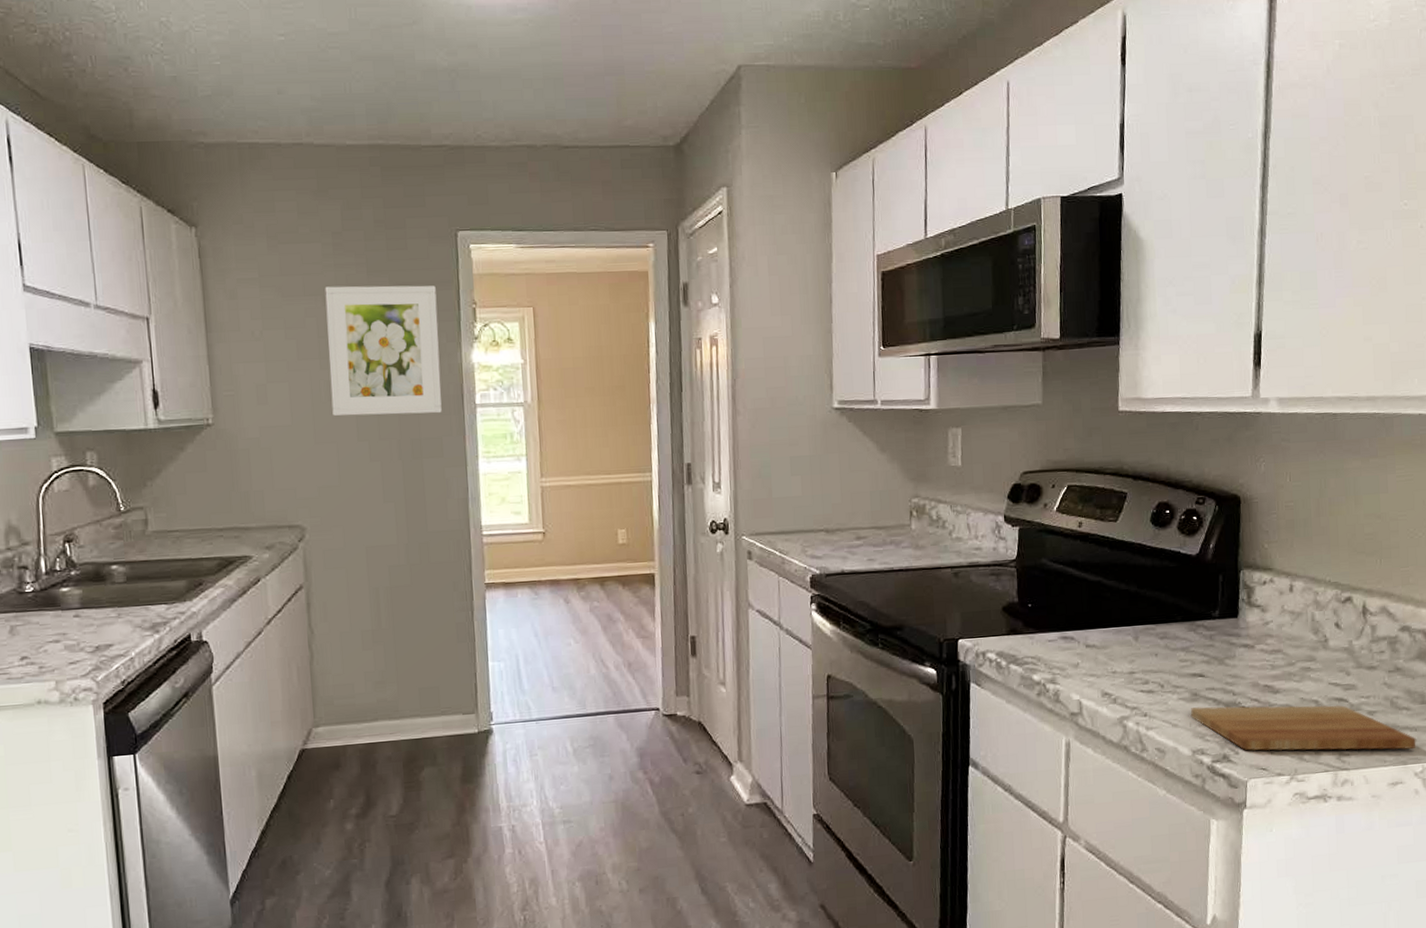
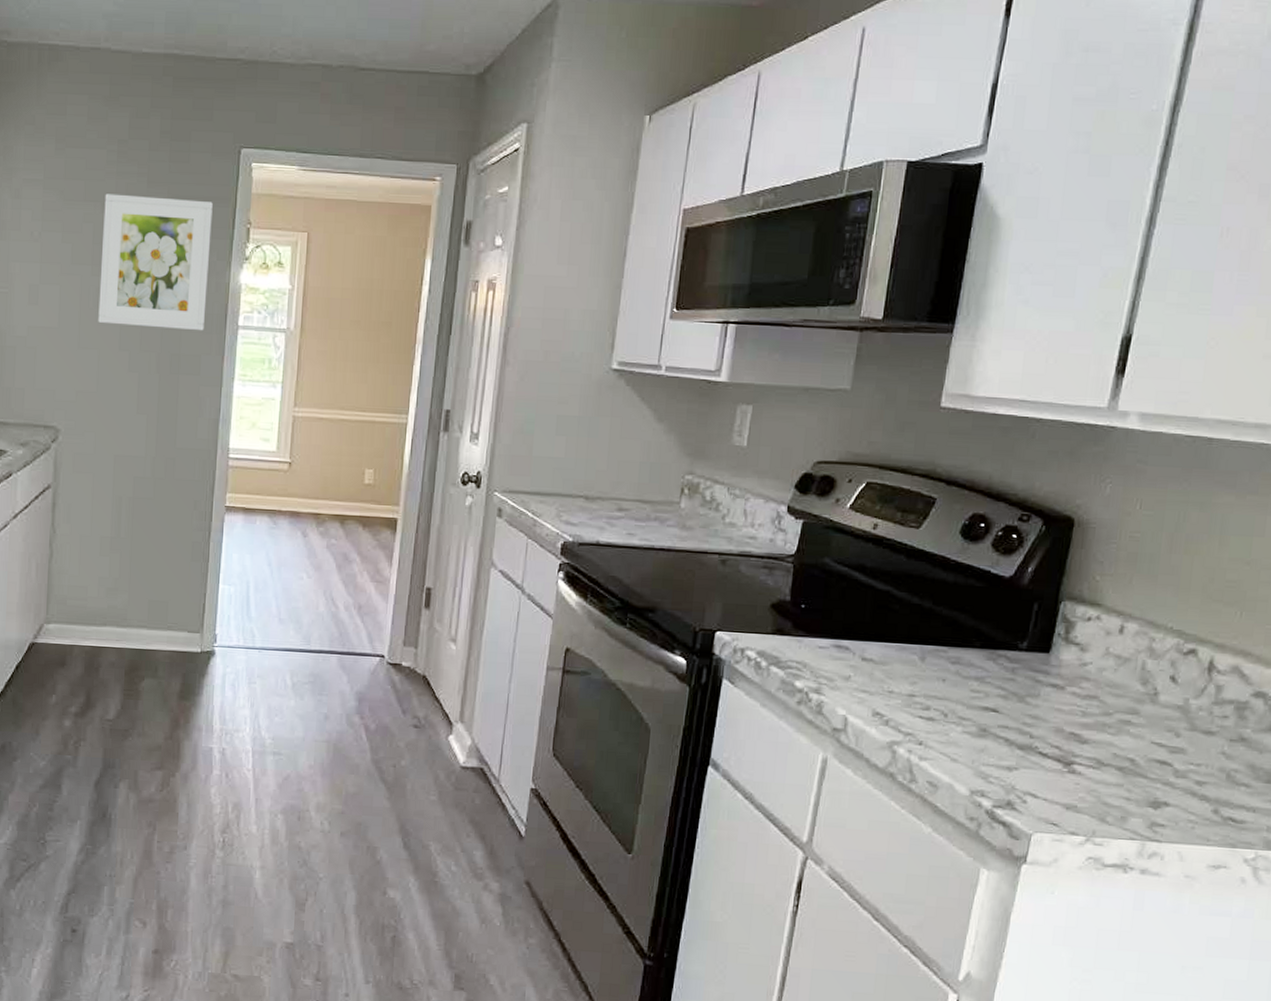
cutting board: present [1190,705,1416,751] -> none [974,744,1253,831]

